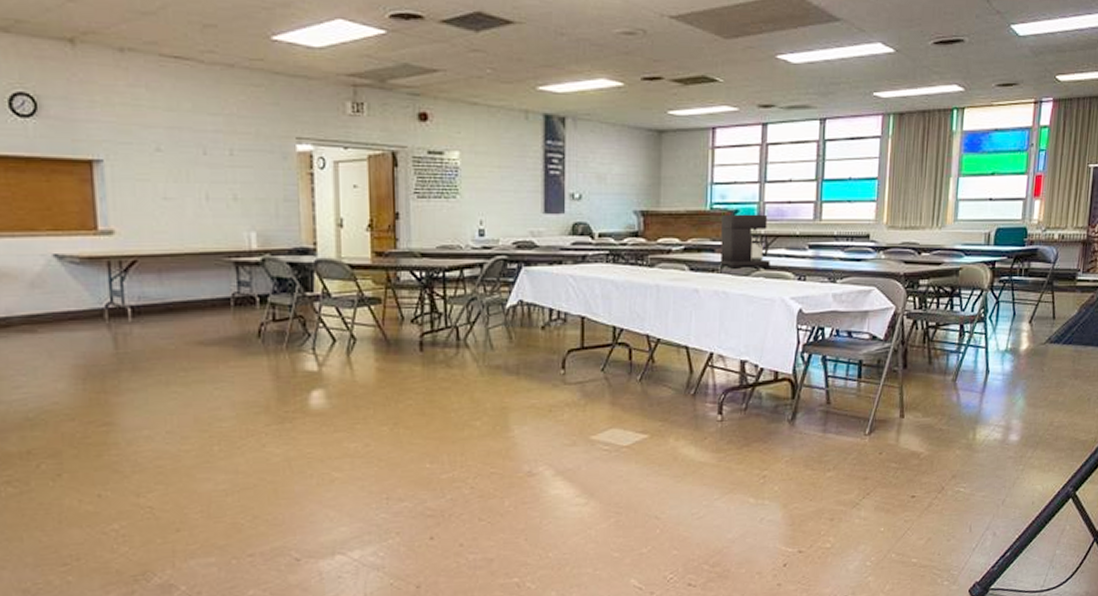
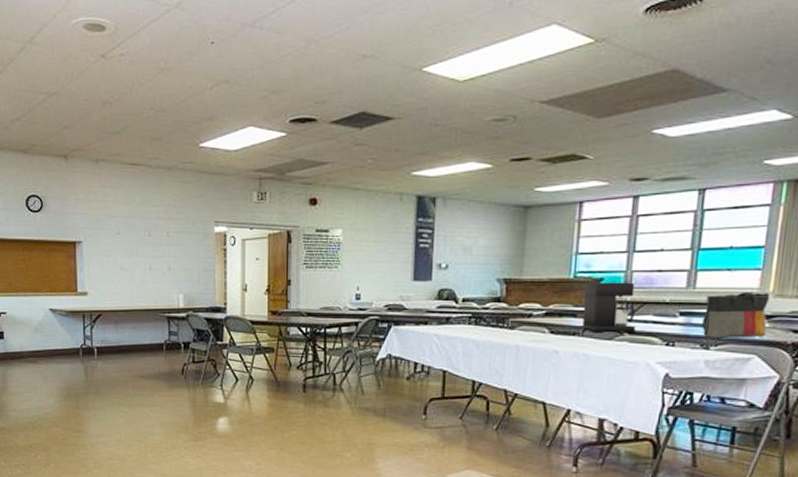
tote bag: none [829,223,885,271] -> present [702,291,771,338]

